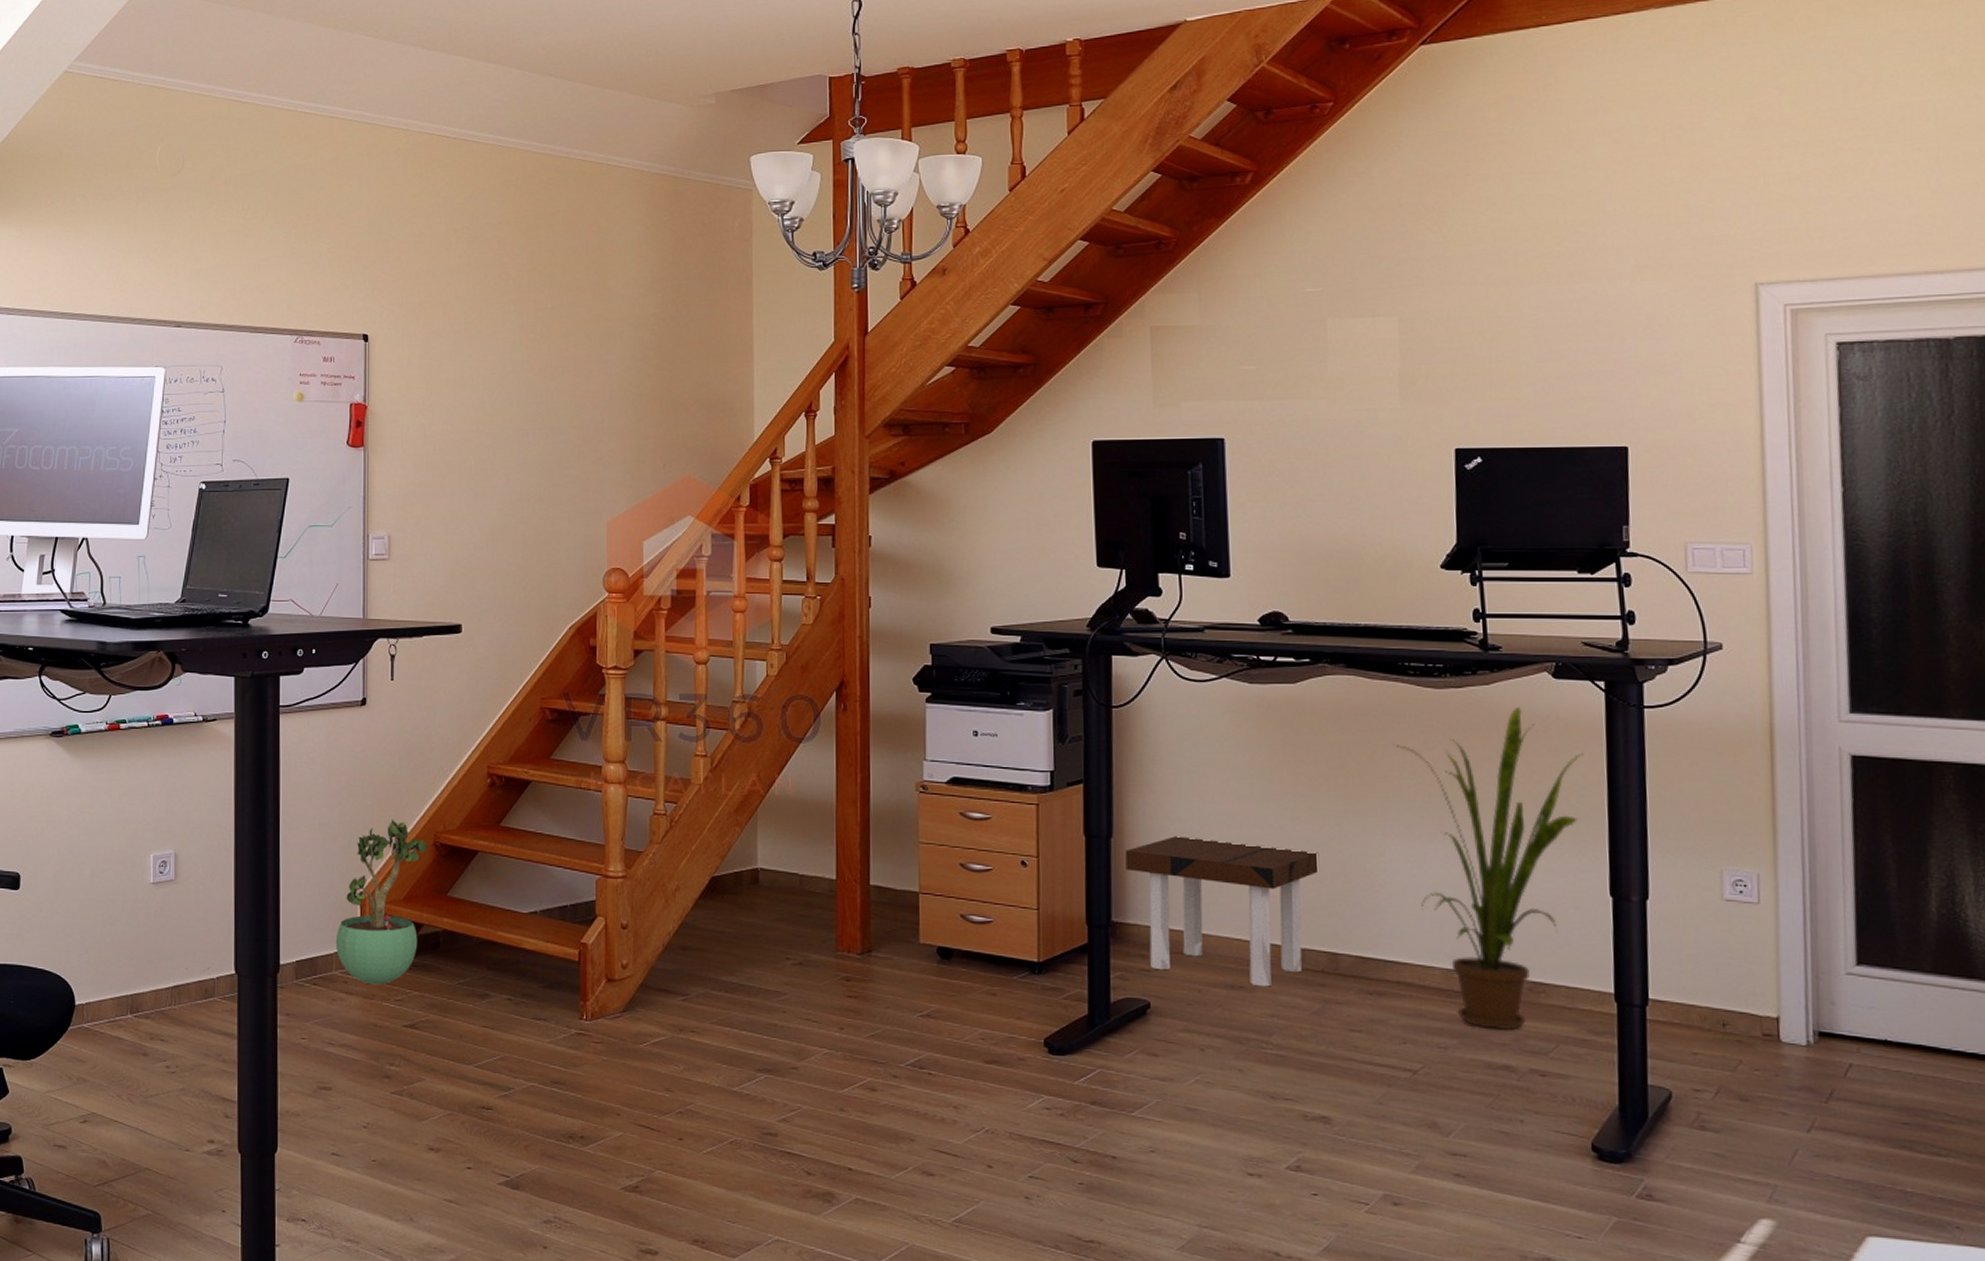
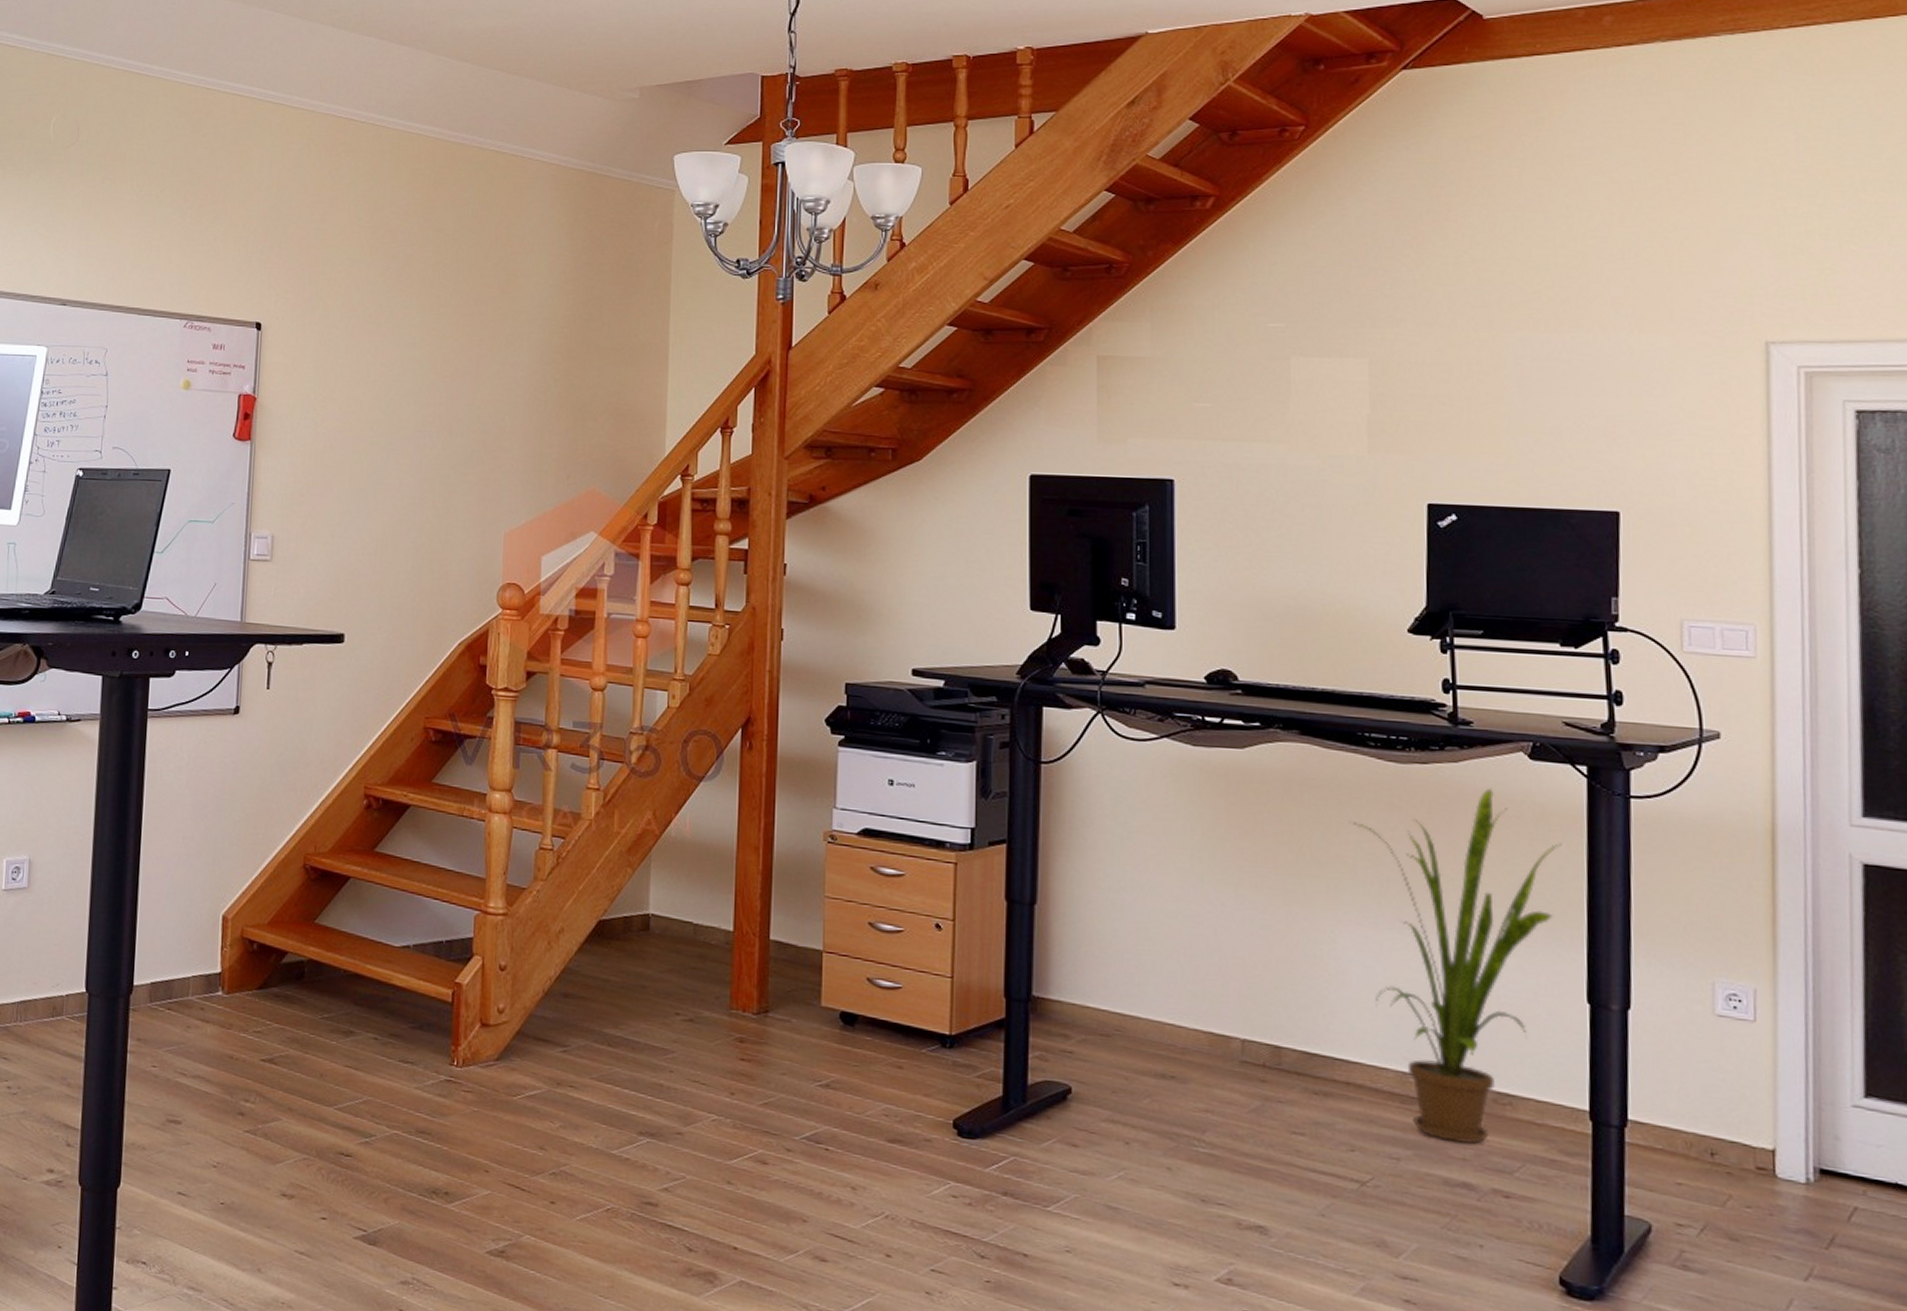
potted plant: present [335,819,429,985] -> none [193,837,298,1014]
side table: present [1125,836,1320,987] -> none [1050,907,1264,1079]

